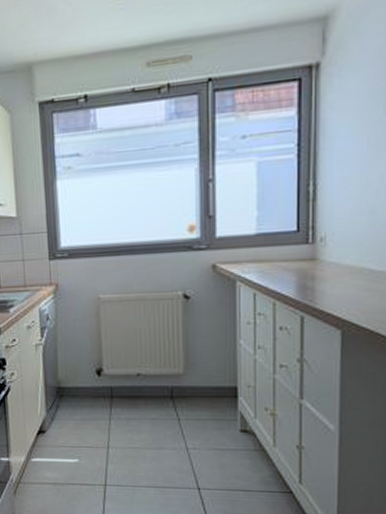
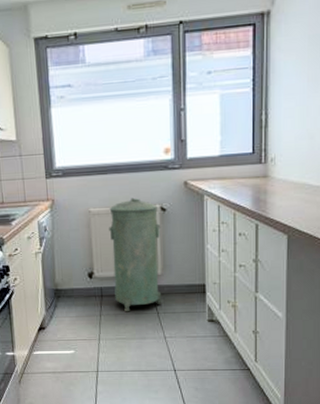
trash can: none [121,283,184,417] -> present [109,197,162,312]

